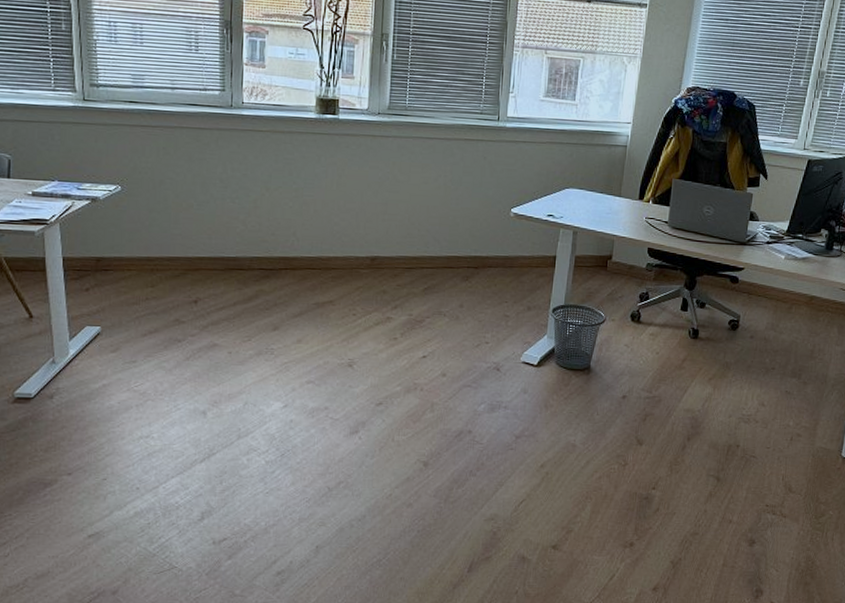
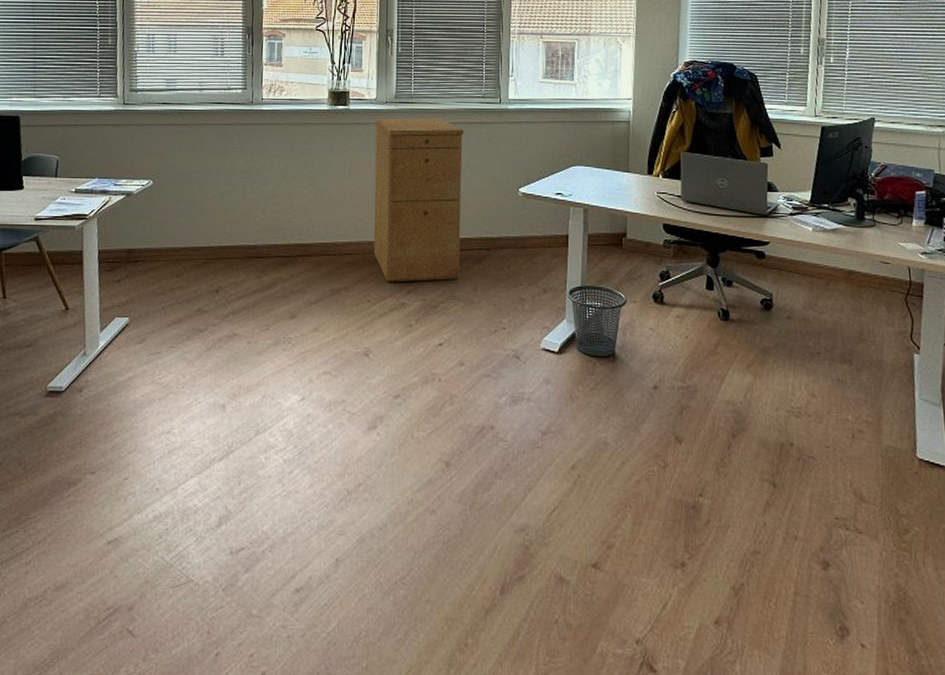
filing cabinet: none [361,130,459,297] -> present [373,118,464,282]

